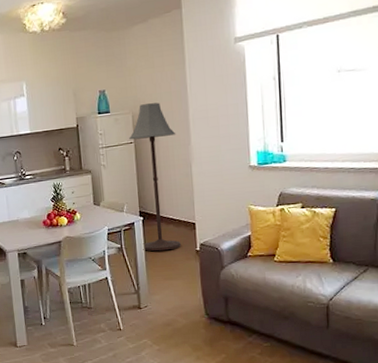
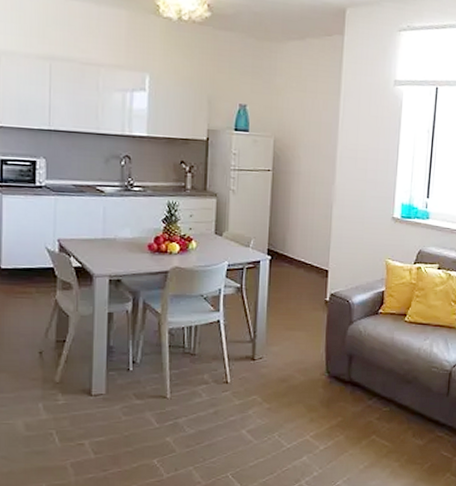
floor lamp: present [129,102,181,252] -> none [266,130,321,297]

